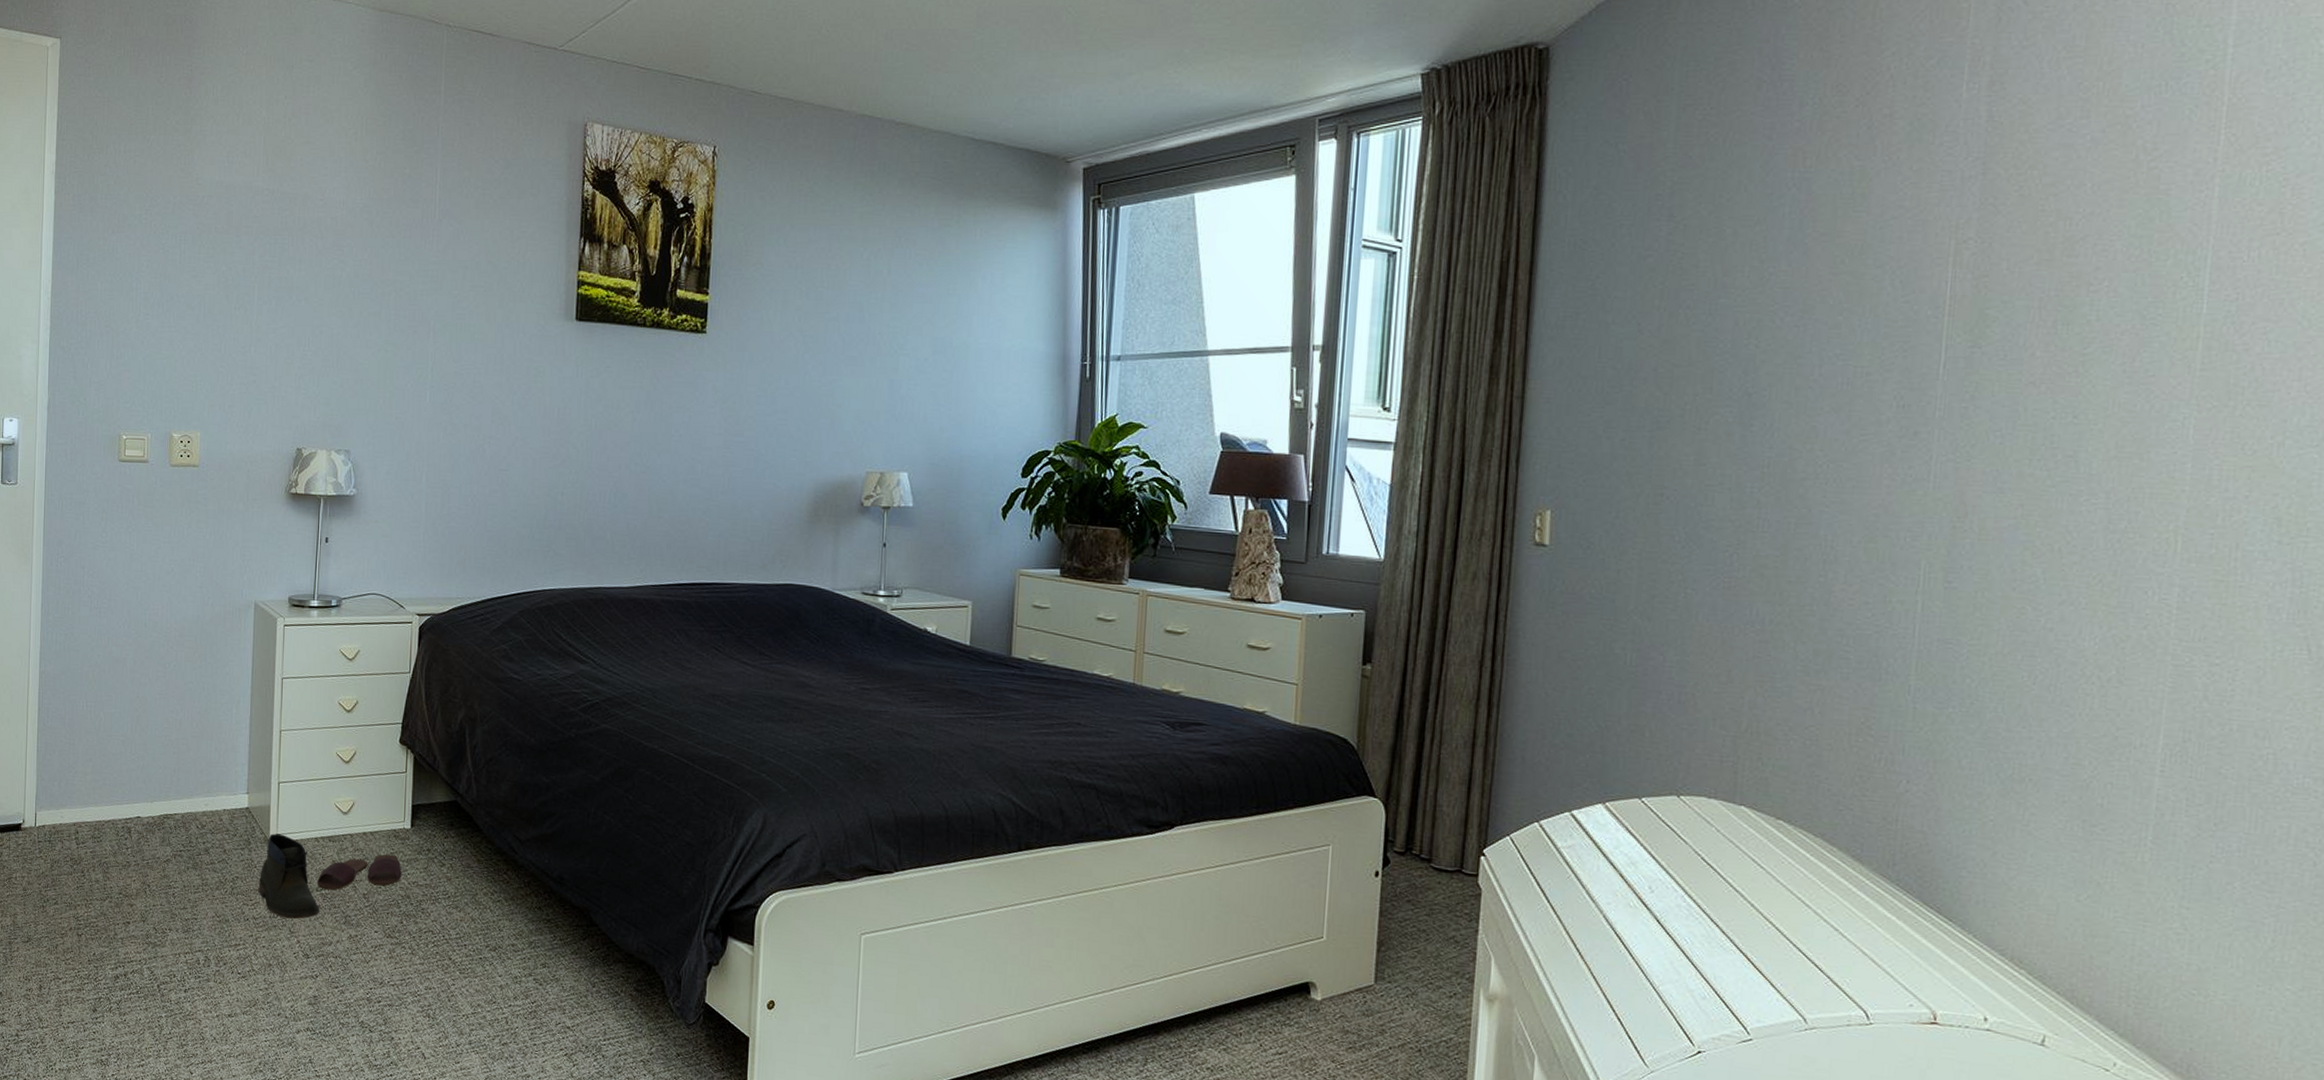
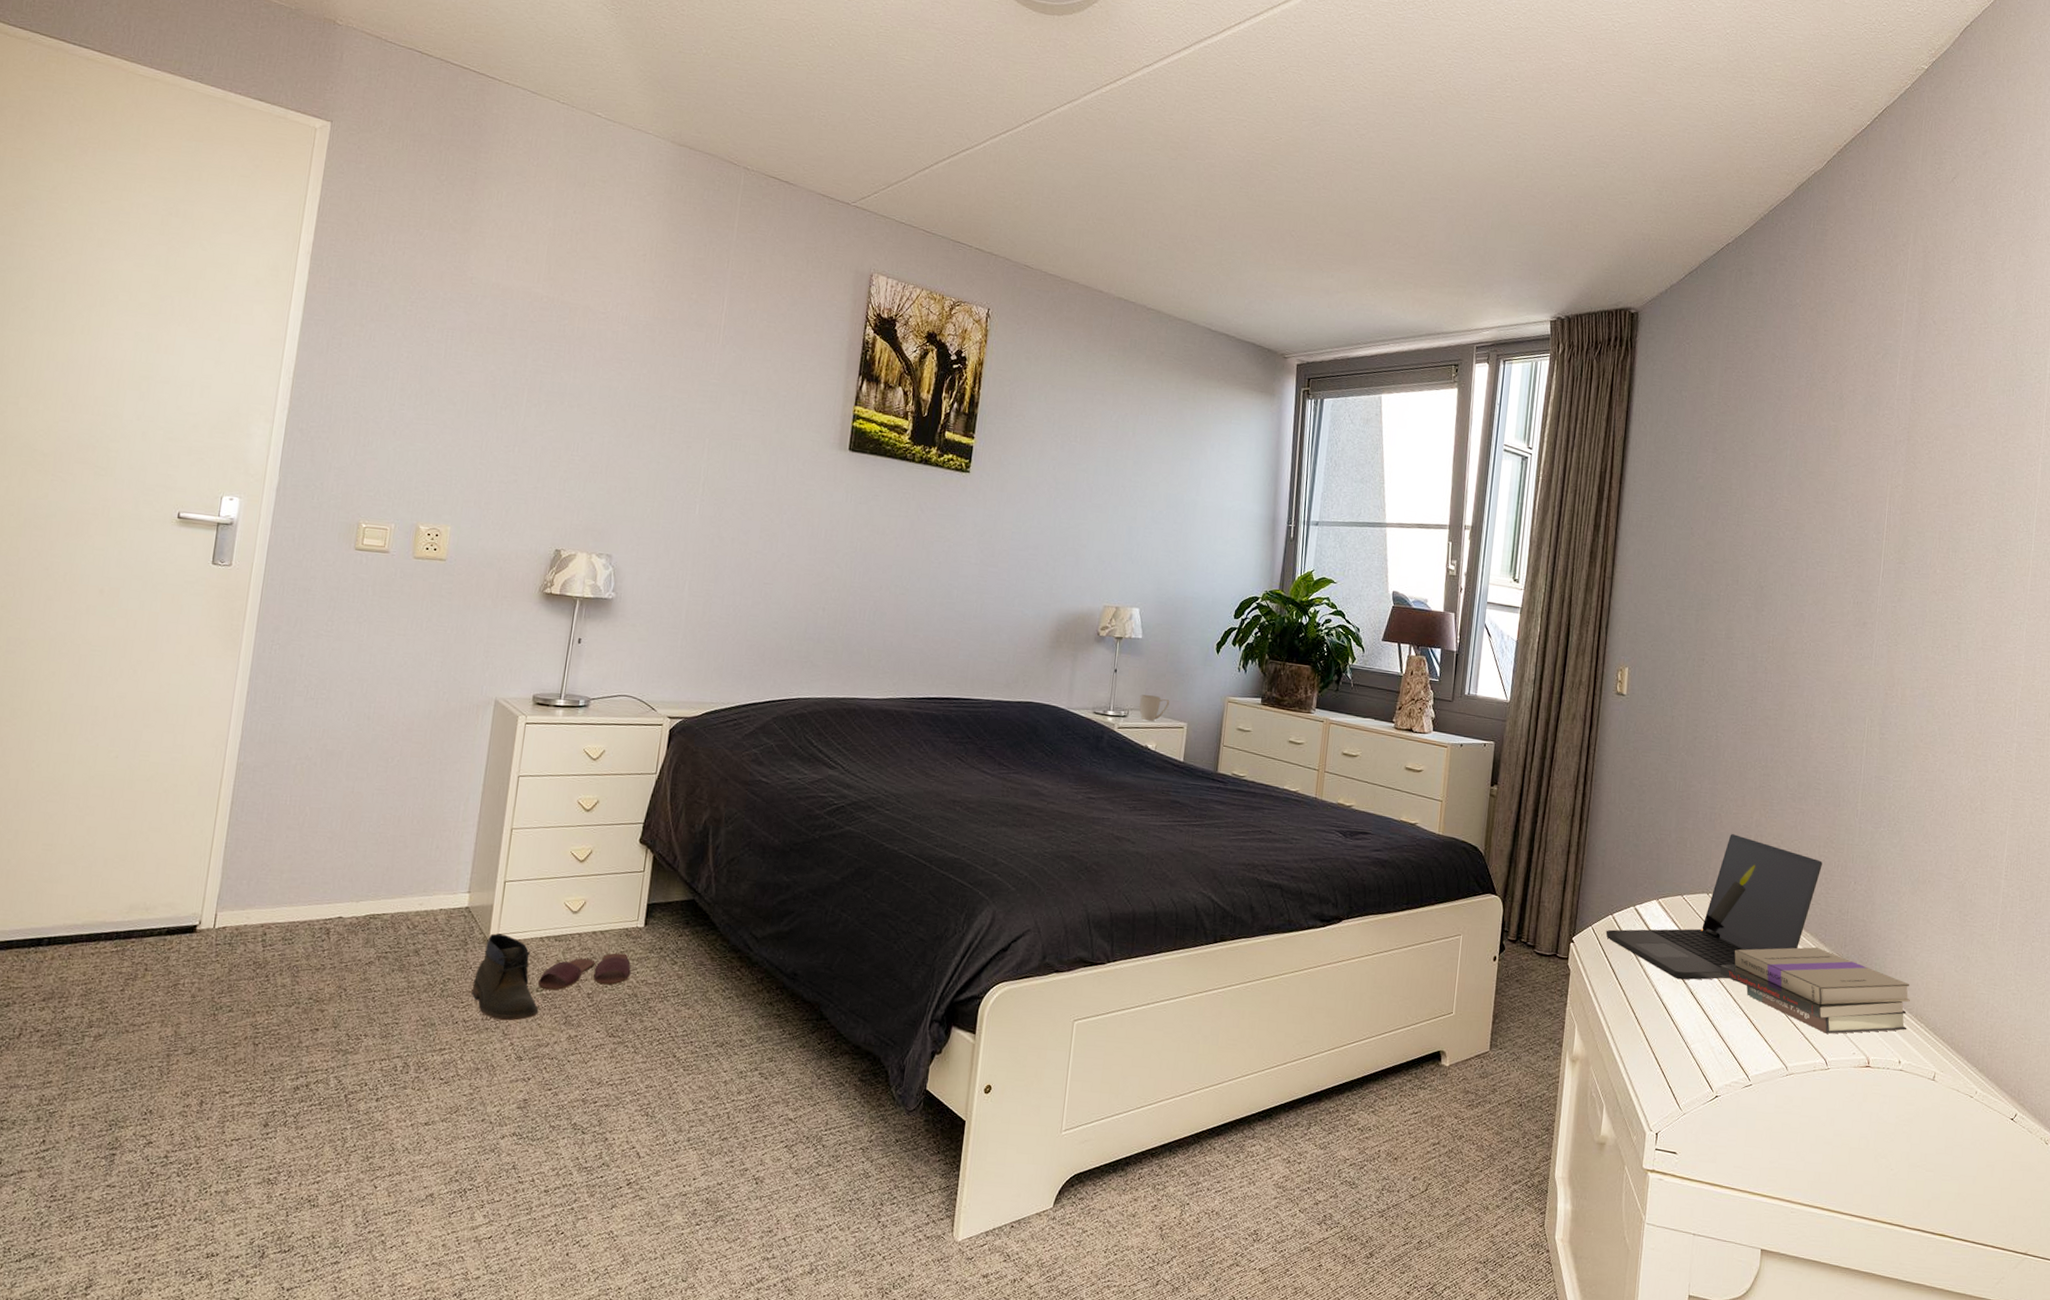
mug: none [914,571,950,601] -> present [1139,694,1170,721]
laptop: none [1530,719,1855,905] -> present [1606,834,1822,980]
books: none [1699,865,2001,979] -> present [1720,947,1910,1034]

